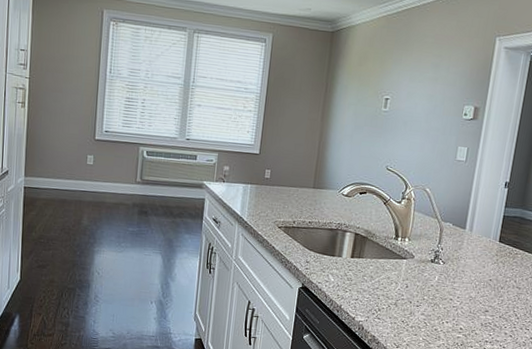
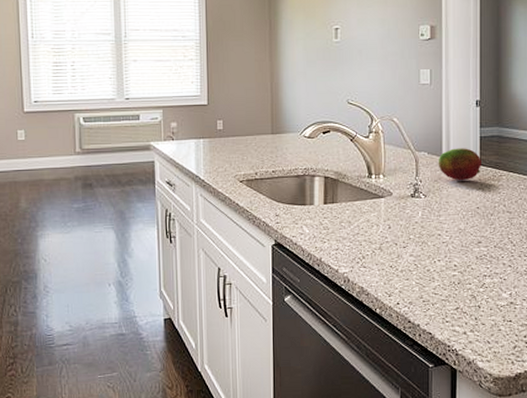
fruit: none [460,223,501,254] -> present [438,148,481,181]

